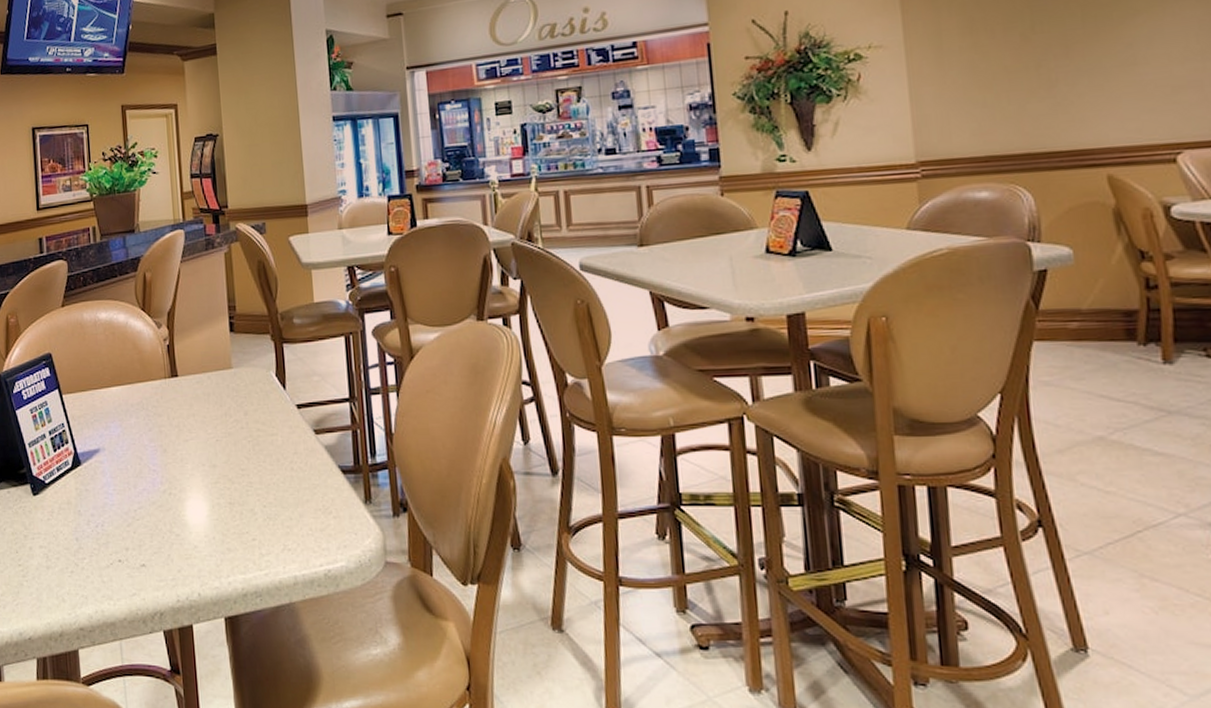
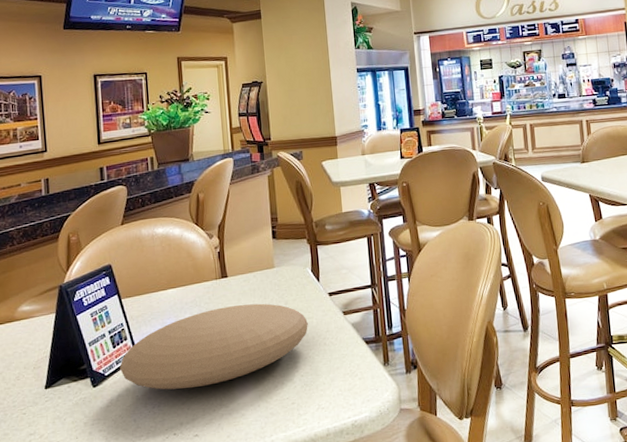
plate: none [61,411,272,508] -> present [120,303,308,390]

